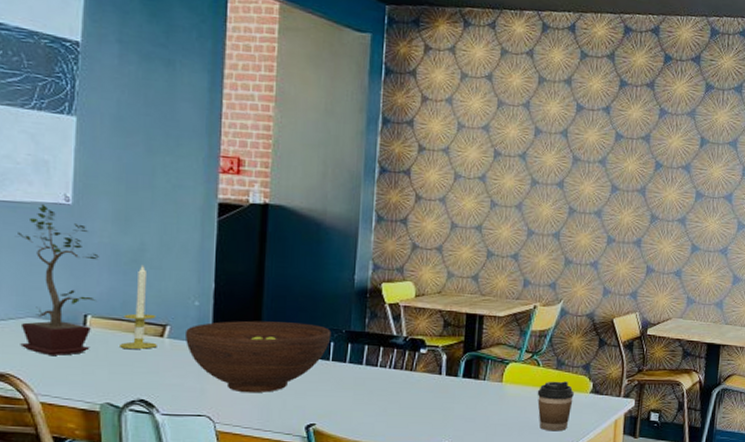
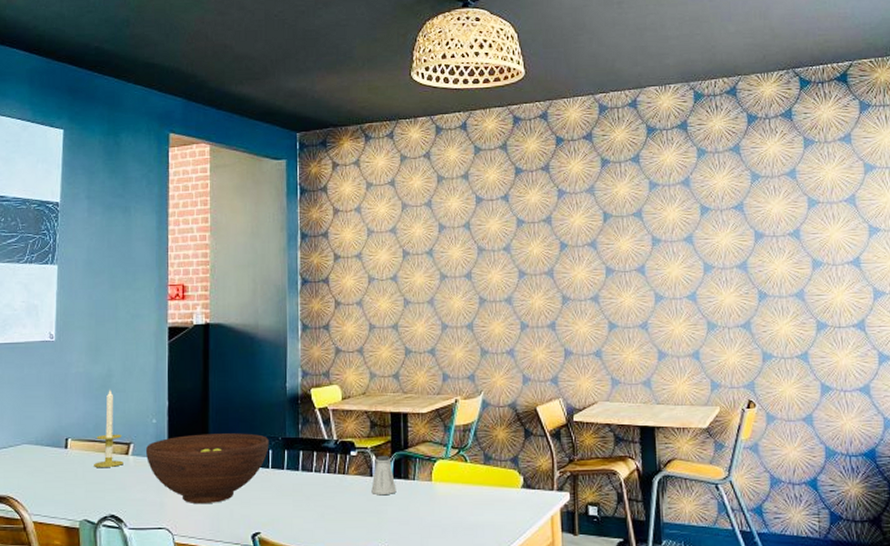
potted plant: present [14,203,99,357] -> none [13,342,76,478]
saltshaker: none [439,354,466,393] -> present [371,455,397,494]
coffee cup: present [537,381,574,432] -> none [467,477,505,531]

